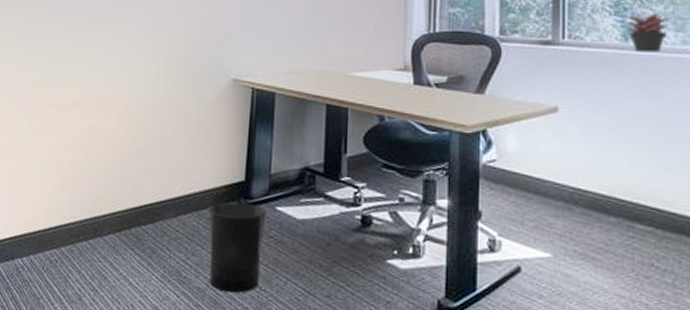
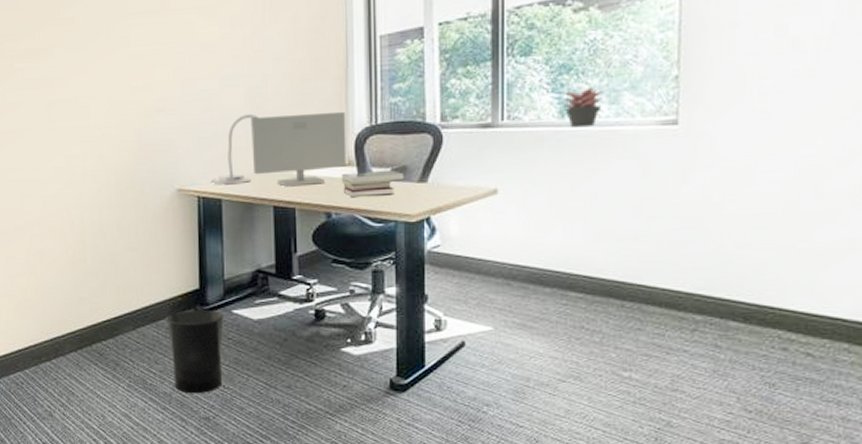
table lamp: none [266,12,318,80] -> present [210,113,258,185]
computer monitor: none [309,16,404,87] -> present [251,111,347,187]
books: none [396,77,460,104] -> present [341,169,404,198]

